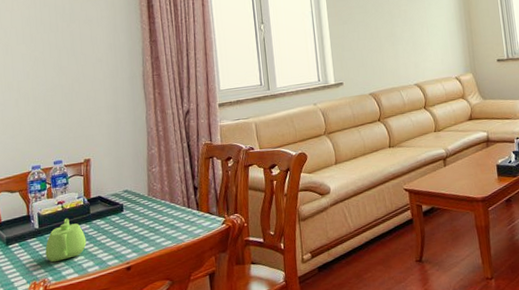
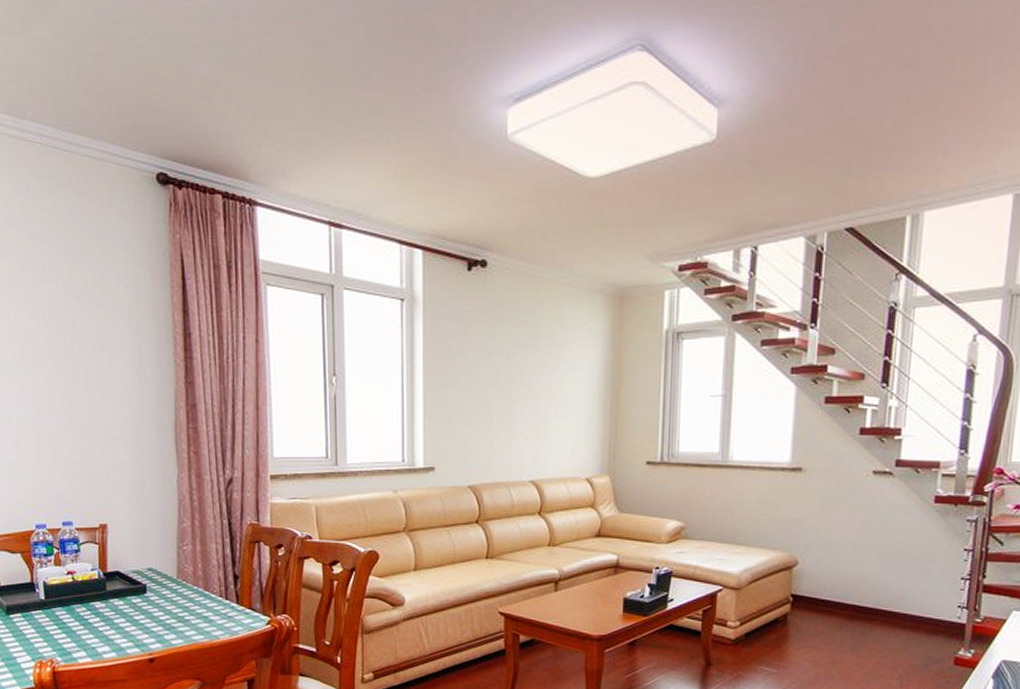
teapot: present [45,218,87,263] -> none [52,591,102,641]

